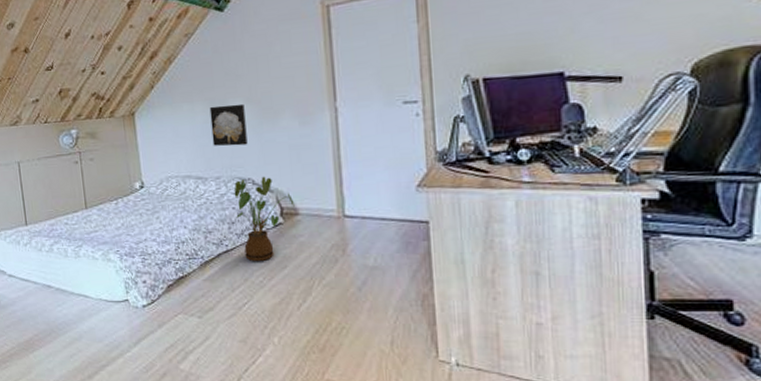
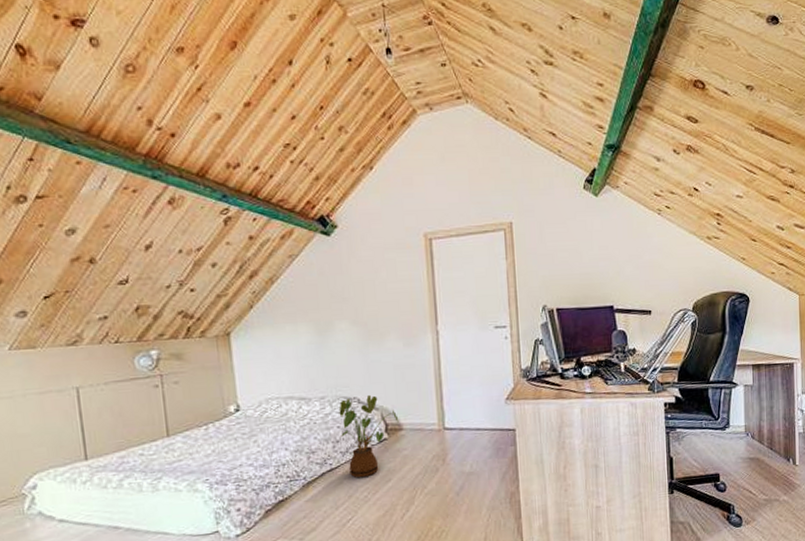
wall art: present [209,103,248,147] -> none [314,325,354,367]

